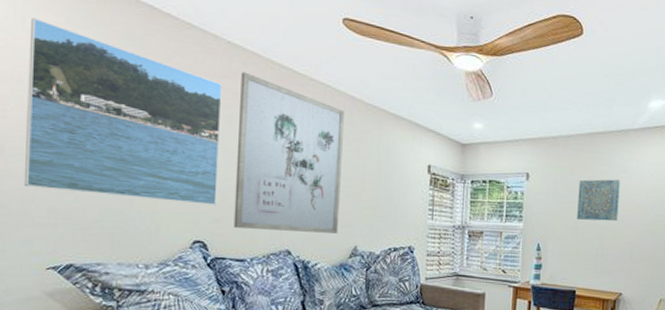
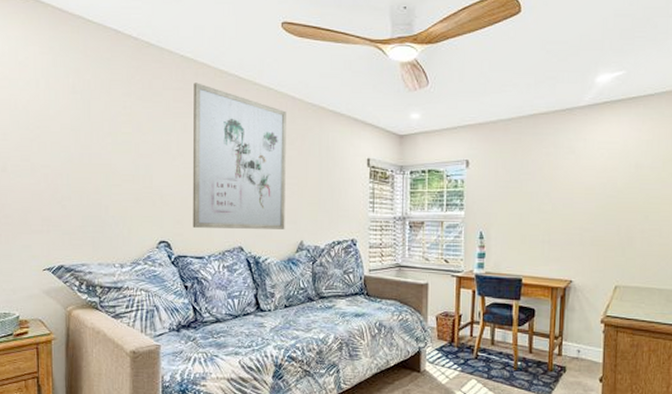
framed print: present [23,18,223,205] -> none [21,52,178,208]
wall art: present [577,179,620,222] -> none [521,161,567,206]

